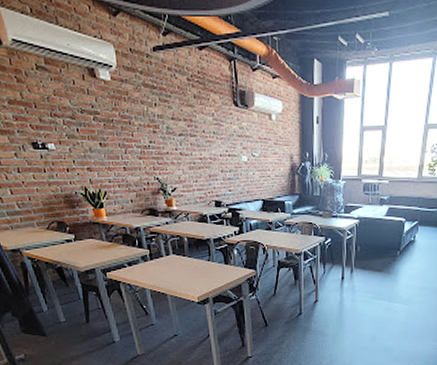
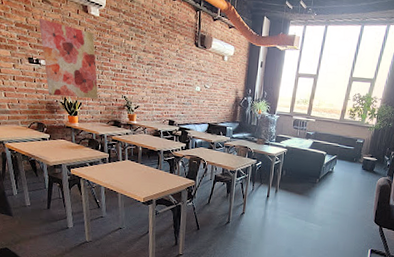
wall art: none [36,90,125,187] -> present [38,18,98,99]

